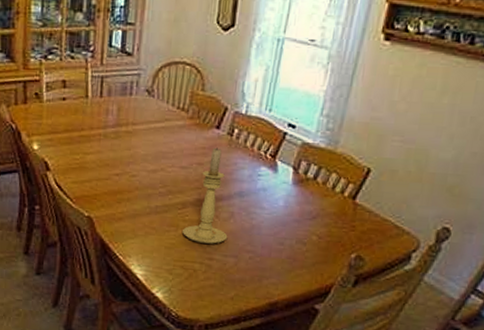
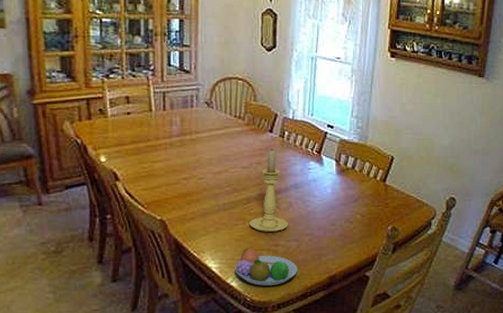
fruit bowl: none [161,258,233,304] -> present [235,248,298,286]

